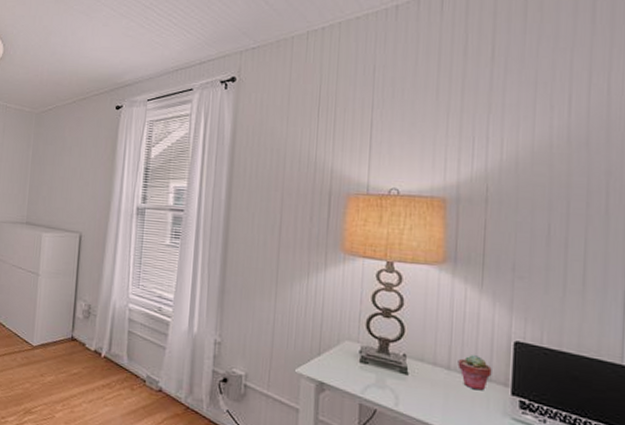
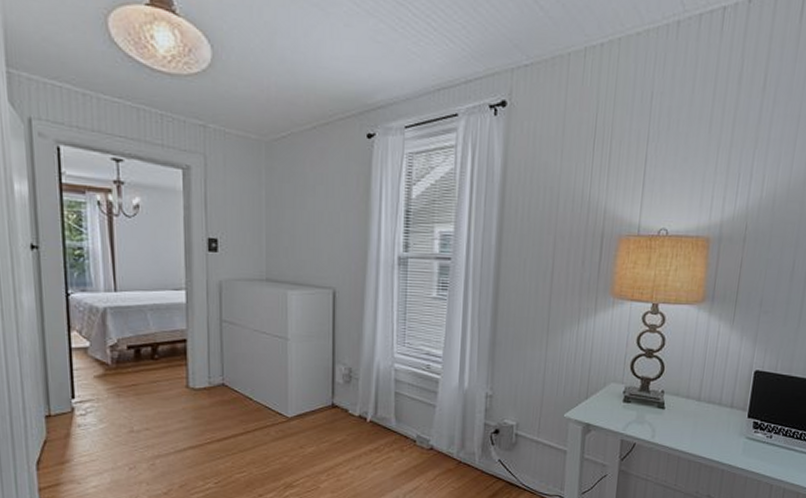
potted succulent: present [457,355,492,391] -> none [707,386,735,417]

